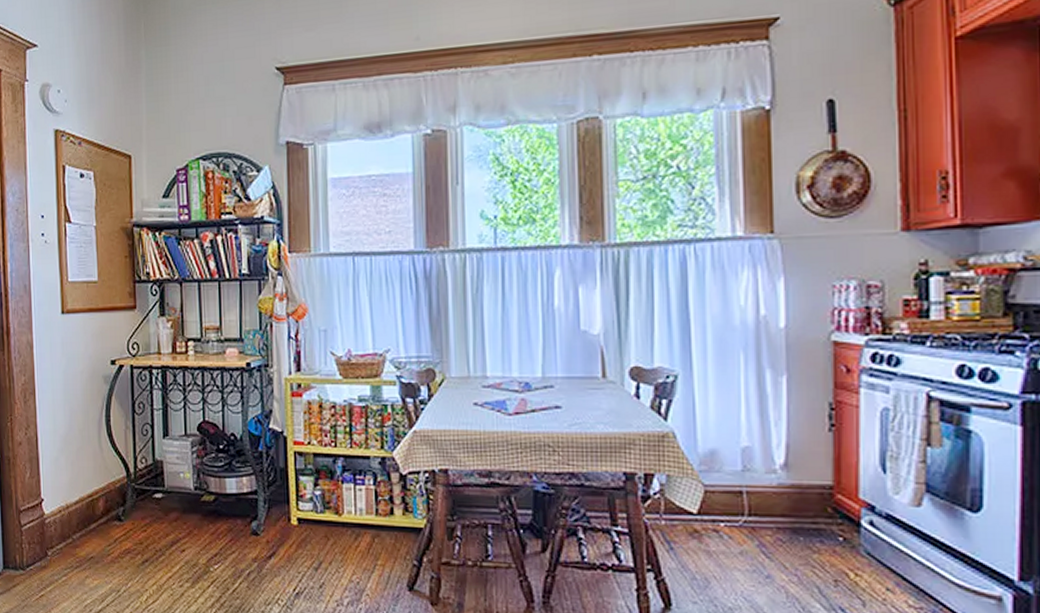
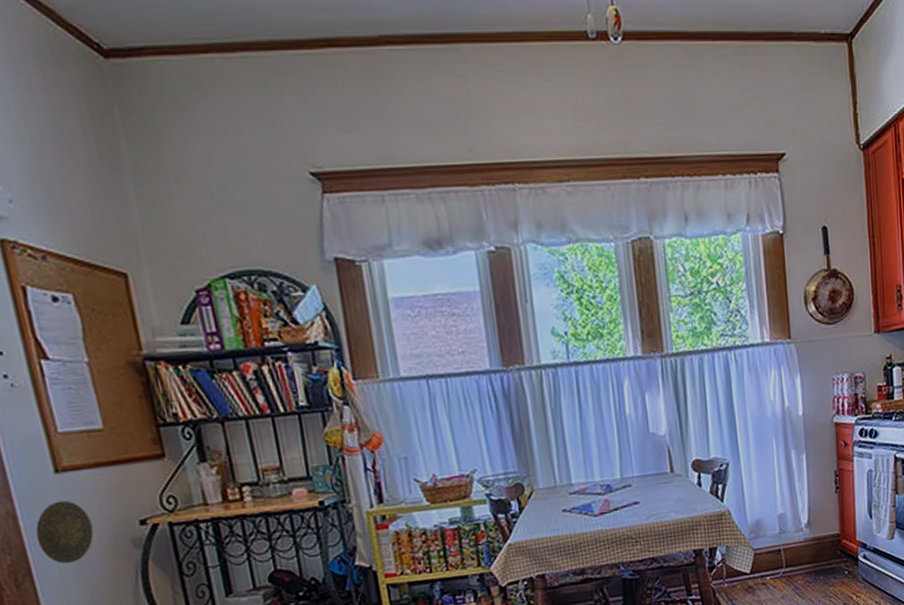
decorative plate: none [42,337,79,388] -> present [35,500,94,564]

